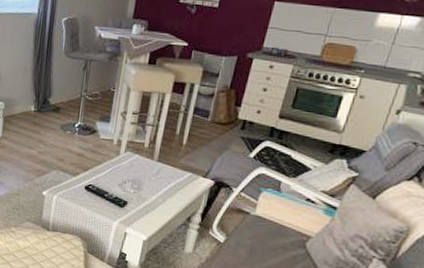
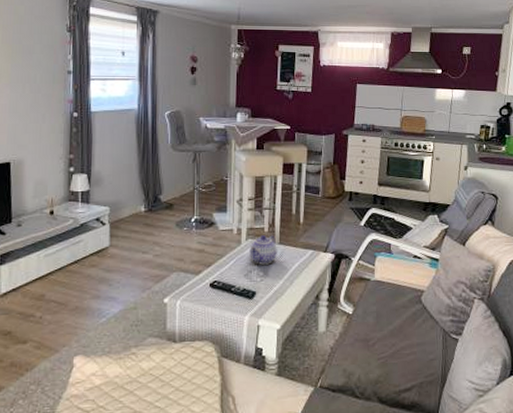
teapot: none [126,150,155,179] -> present [249,235,277,265]

